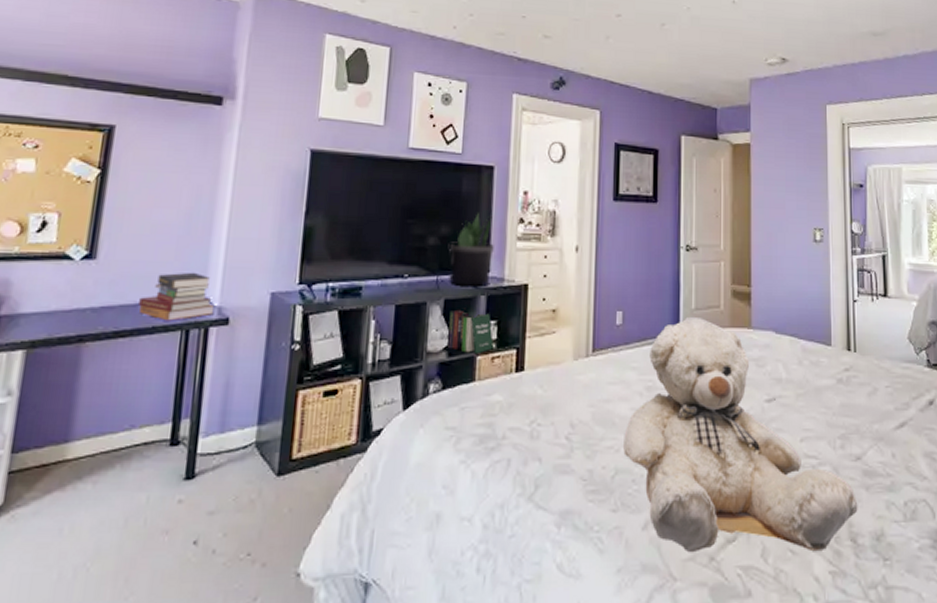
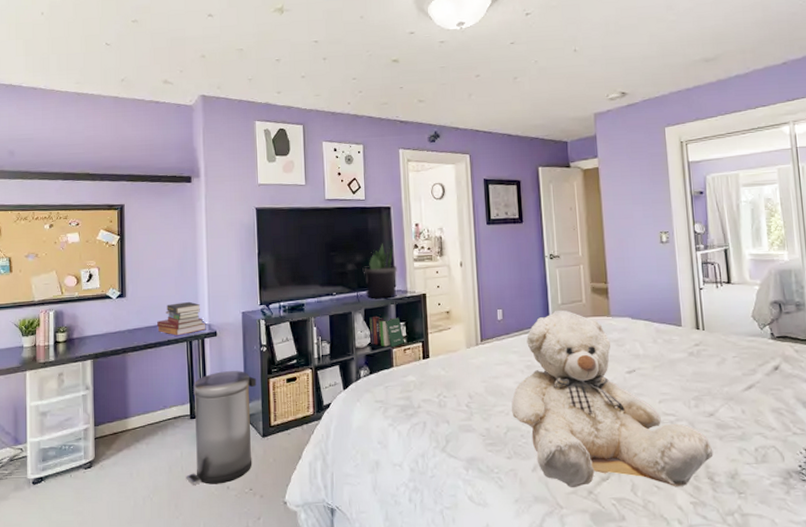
pedal bin: none [149,377,279,547] -> present [186,371,256,485]

